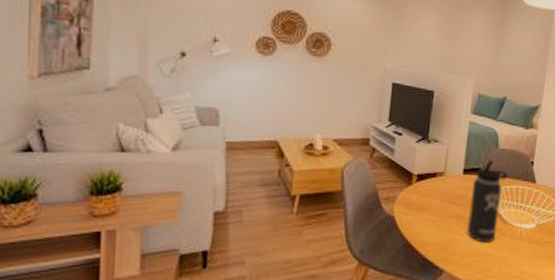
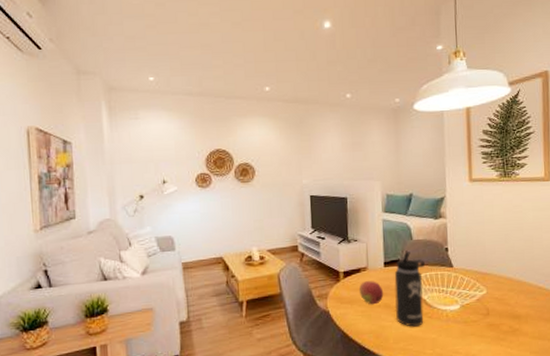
fruit: none [431,188,459,215] -> present [358,281,384,305]

